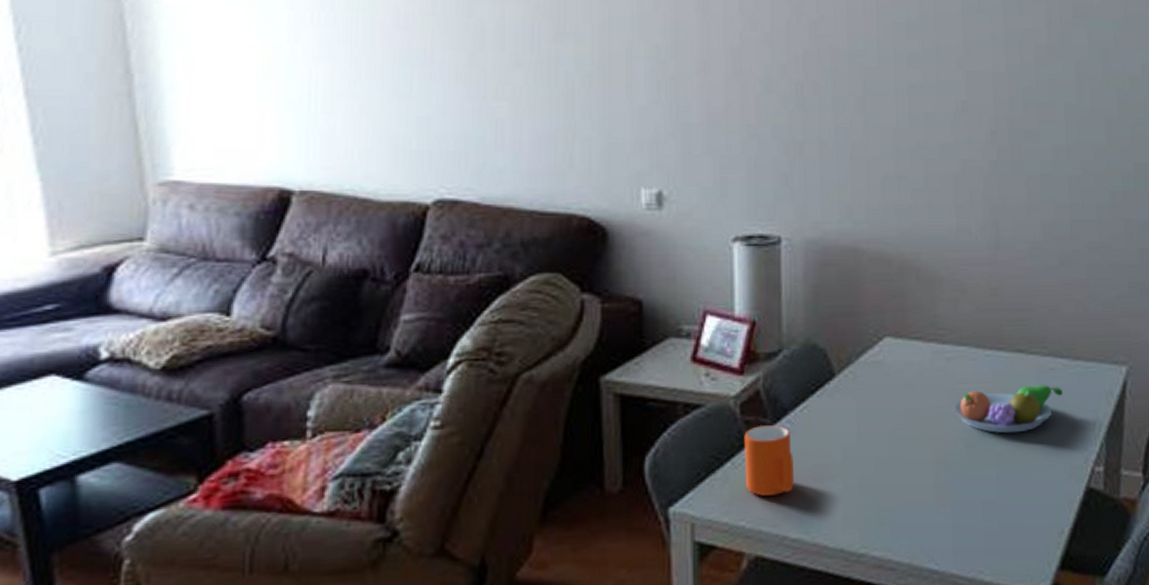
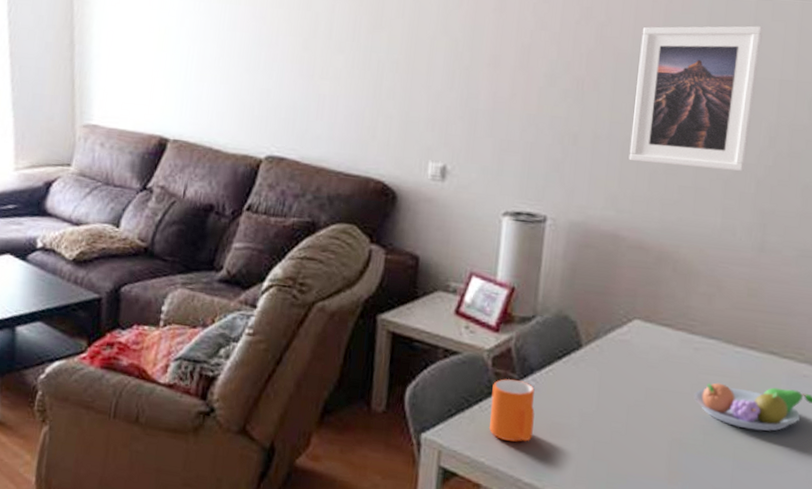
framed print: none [856,18,972,169] -> present [628,26,763,172]

